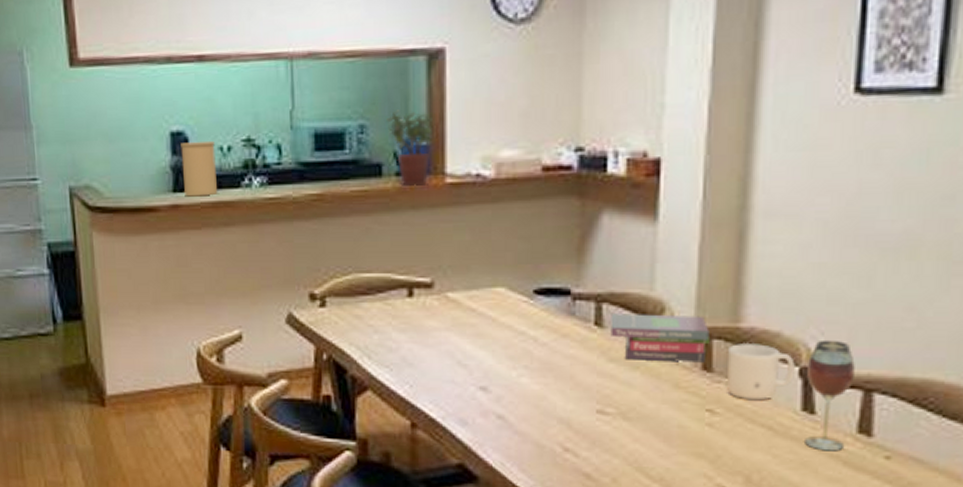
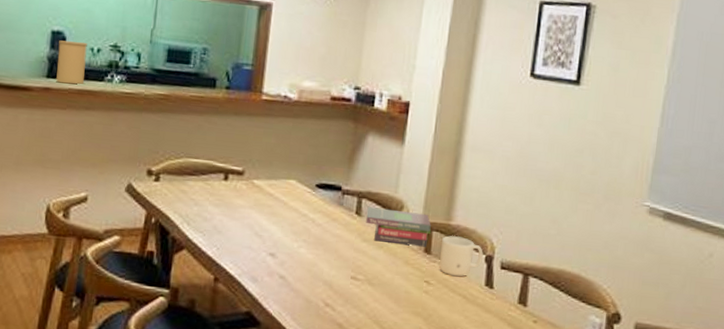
potted plant: present [386,110,433,186] -> none [224,41,258,99]
wineglass: present [805,339,855,452] -> none [485,237,520,316]

